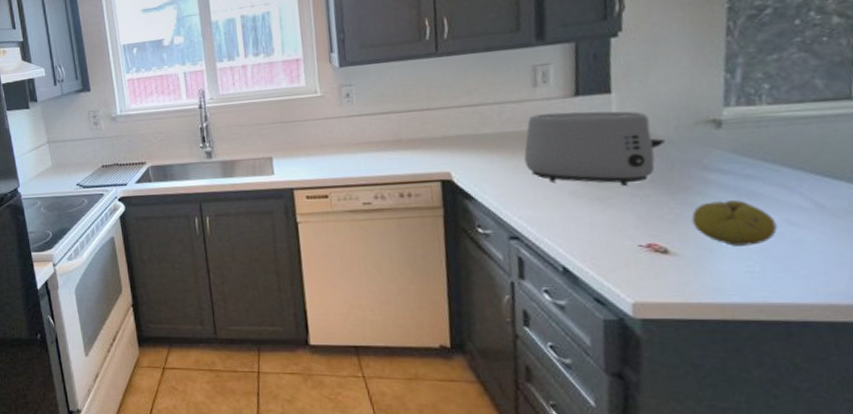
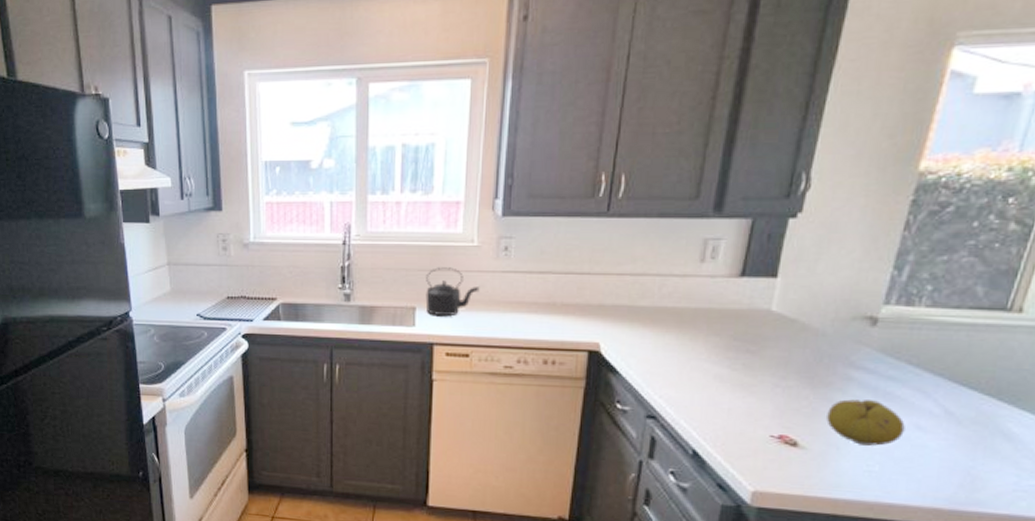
kettle: none [278,117,329,163] -> present [425,267,480,315]
toaster: present [524,111,665,185] -> none [677,292,819,374]

